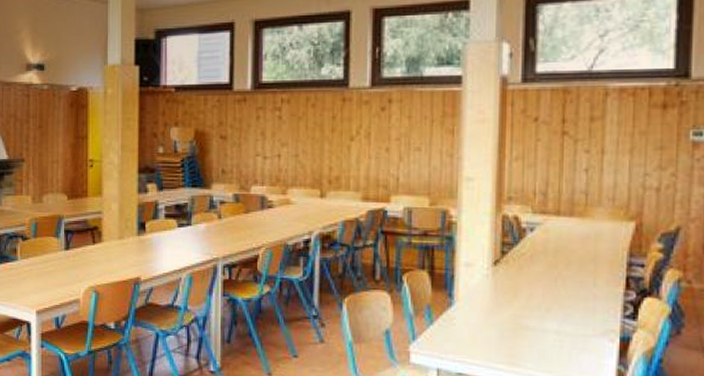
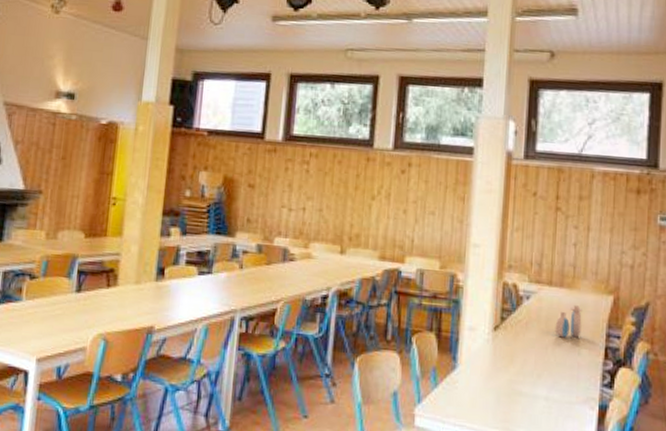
water jug: none [565,235,597,269] -> present [555,305,582,338]

